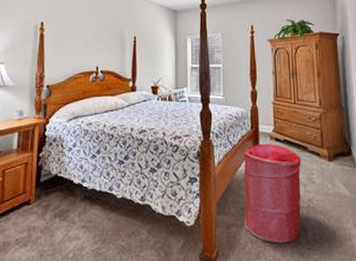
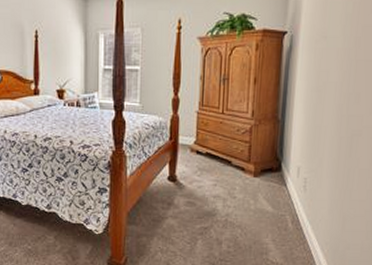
laundry hamper: present [243,144,301,244] -> none [154,156,223,254]

